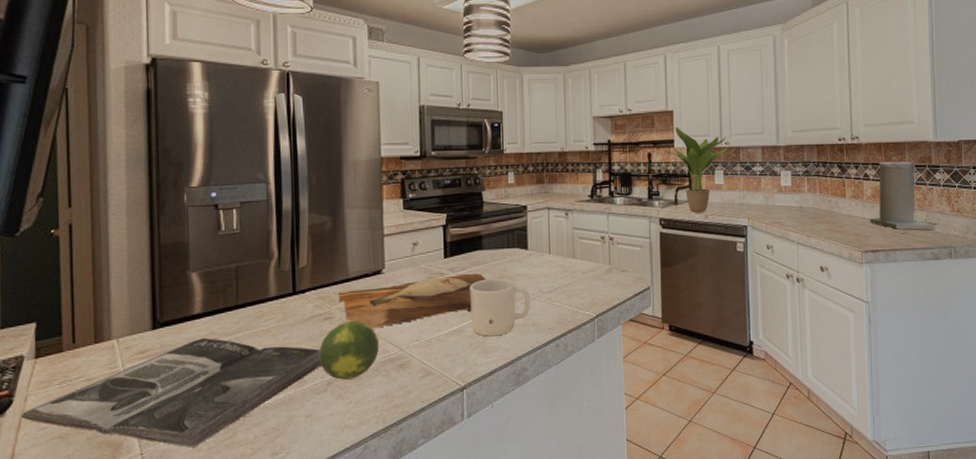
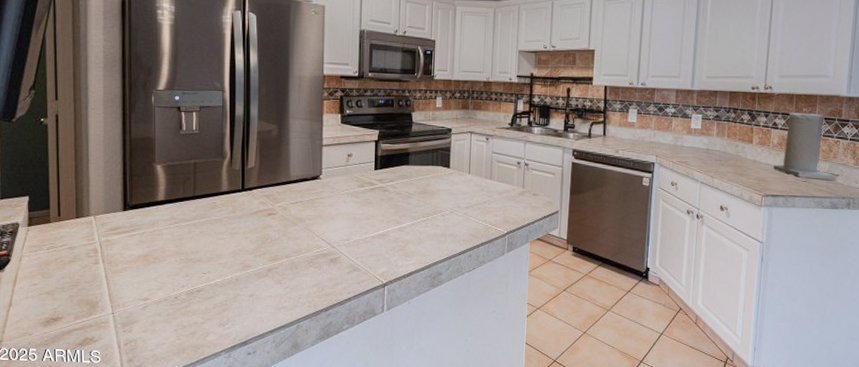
magazine: present [20,337,322,448] -> none [16,221,265,312]
fruit: present [319,320,379,380] -> none [262,217,314,268]
cutting board: present [338,273,485,328] -> none [280,185,410,226]
mug: present [469,278,531,337] -> none [395,191,450,243]
potted plant: present [661,126,728,214] -> none [580,65,644,148]

